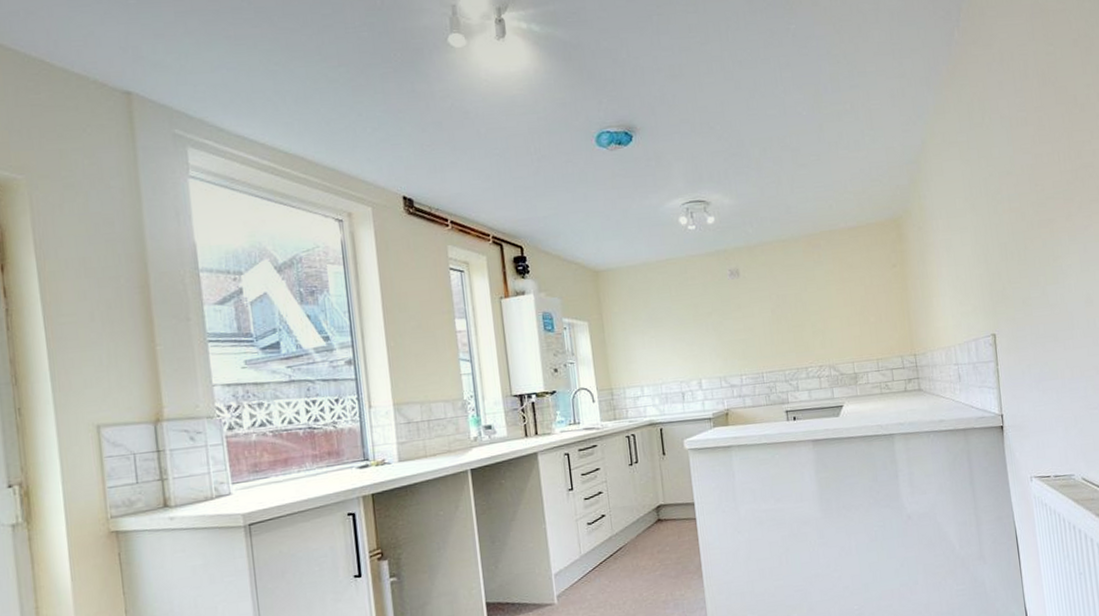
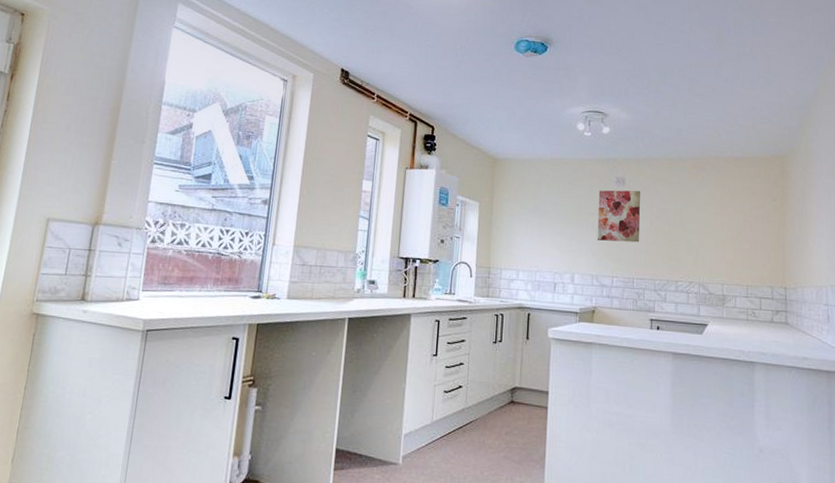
wall art: none [713,279,763,340] -> present [597,190,640,243]

